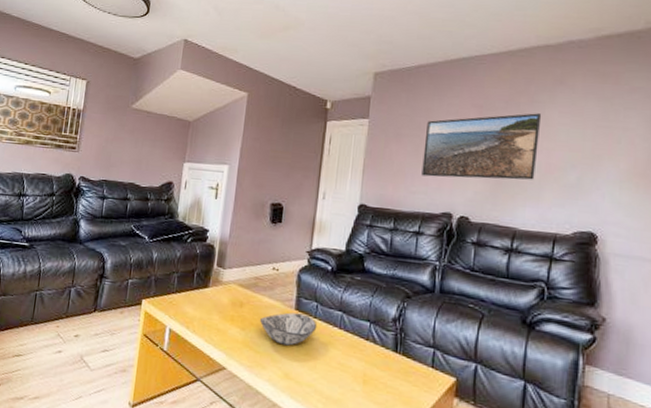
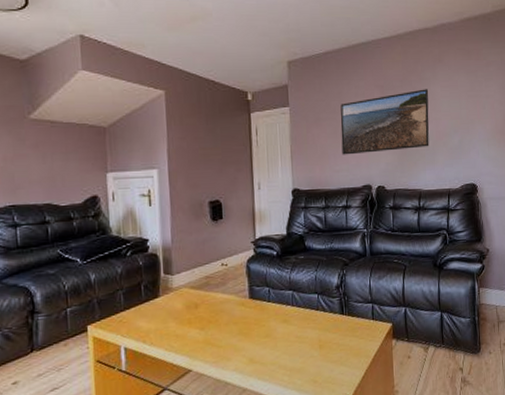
decorative bowl: present [259,312,318,346] -> none [216,300,272,334]

